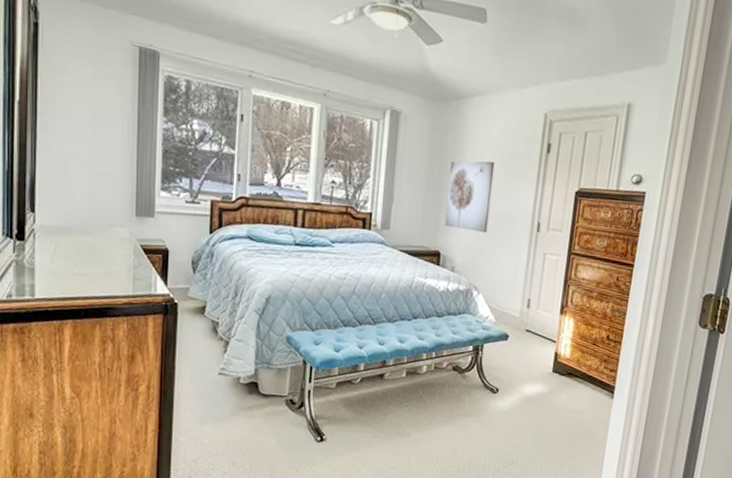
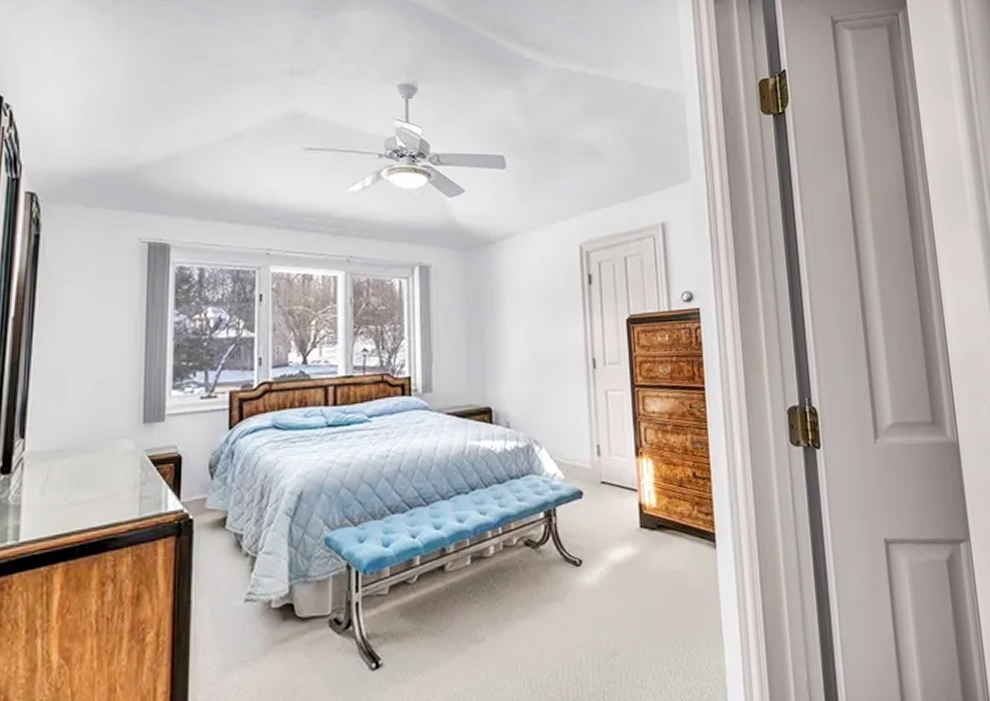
wall art: present [445,161,495,234] -> none [489,301,539,379]

